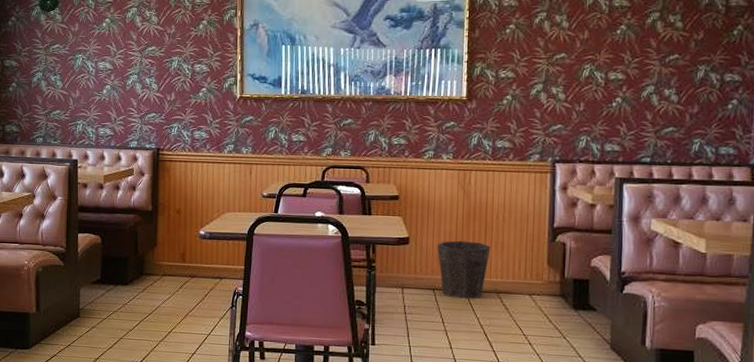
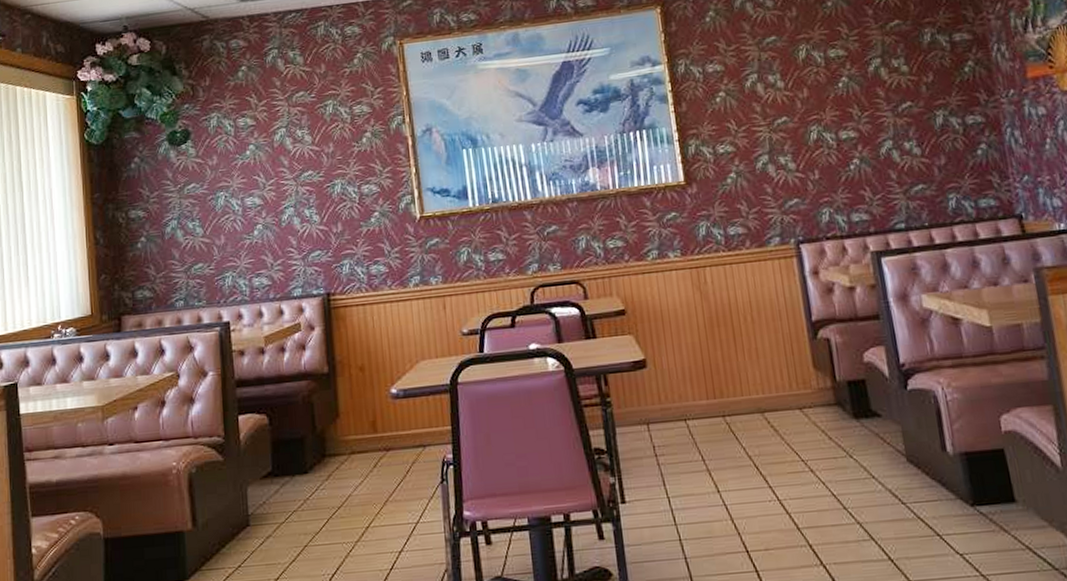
waste bin: present [437,240,491,299] -> none [680,352,745,427]

